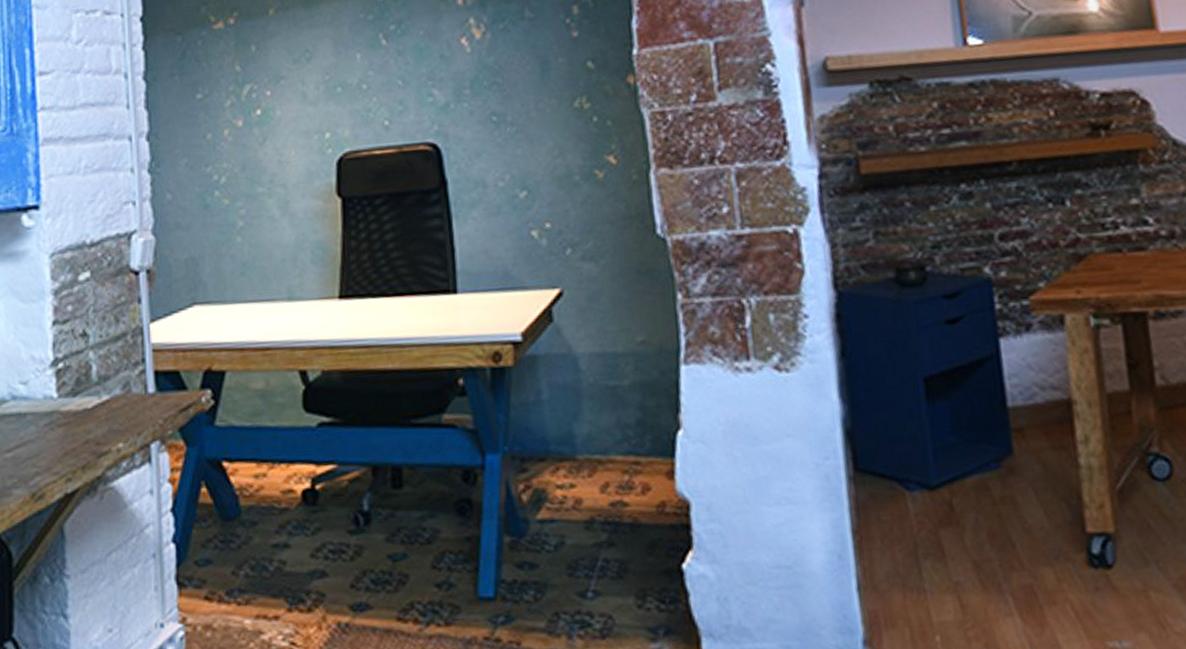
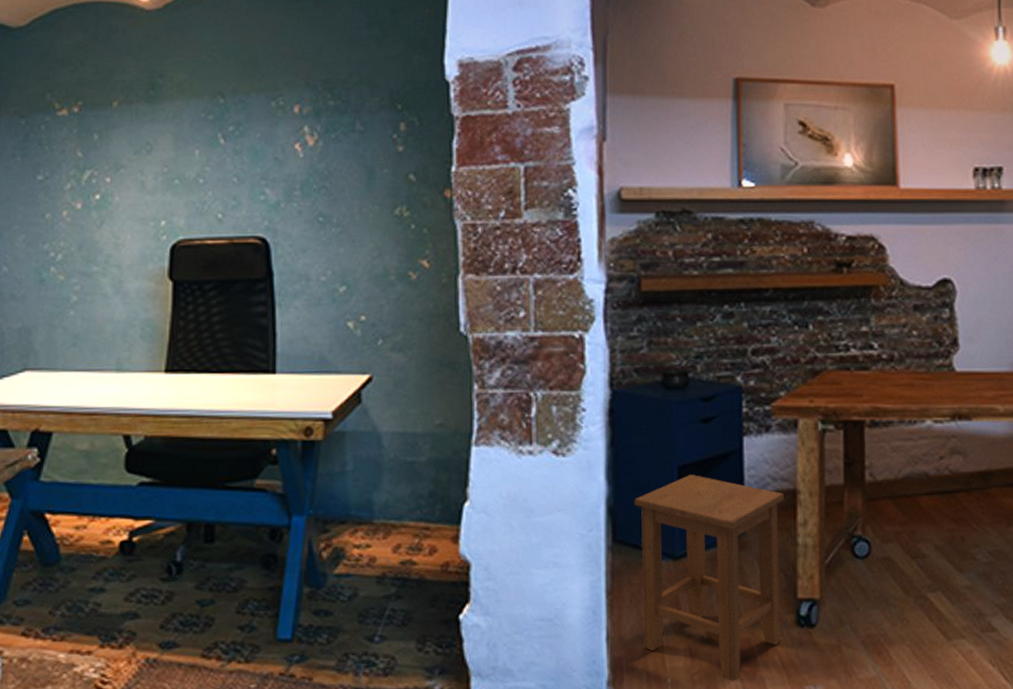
stool: none [875,386,1071,637] -> present [634,474,785,681]

